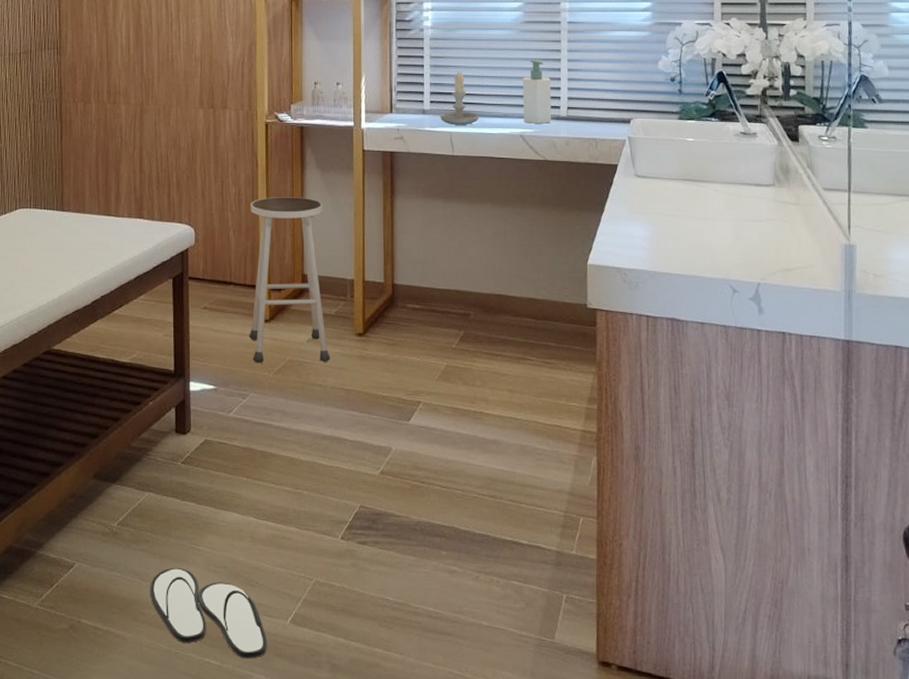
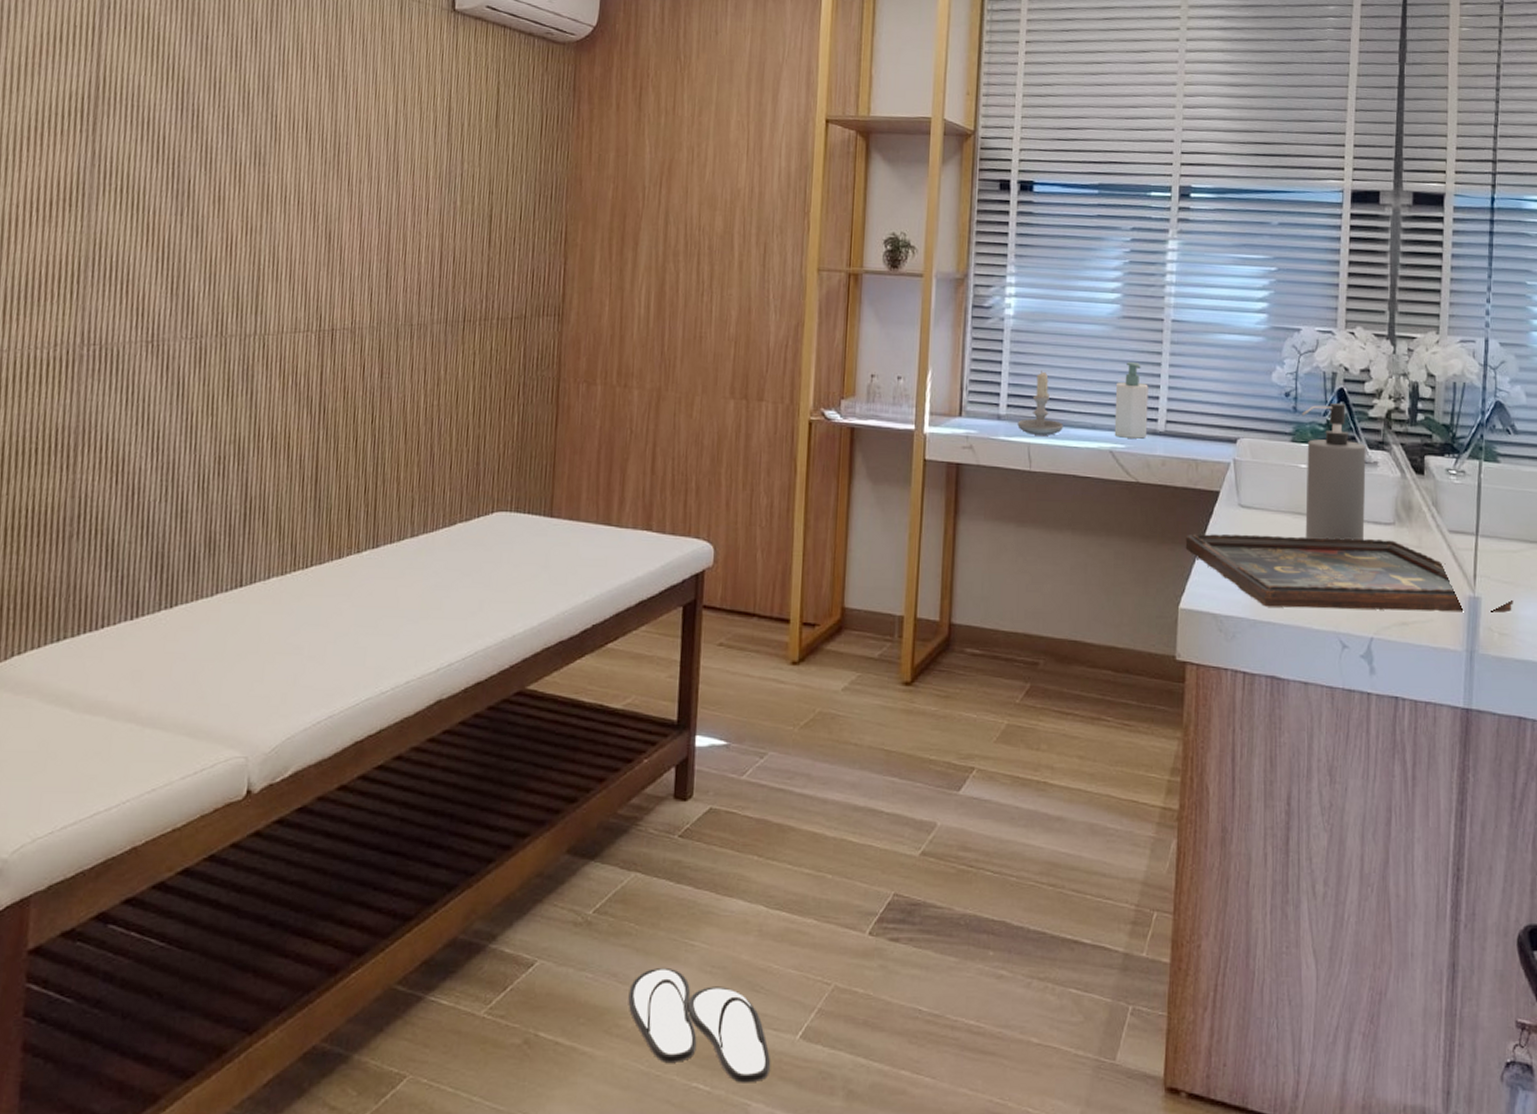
stool: present [249,197,331,363] -> none [772,511,872,716]
decorative tray: none [590,199,886,260] -> present [1185,533,1513,613]
soap dispenser: none [687,85,748,202] -> present [1302,403,1366,541]

